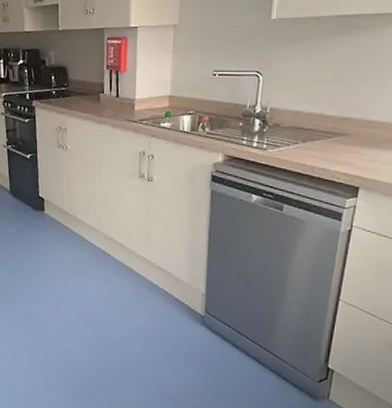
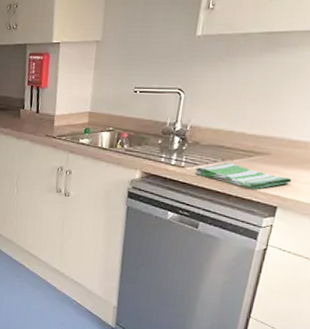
dish towel: none [277,144,372,171] -> present [195,162,292,190]

